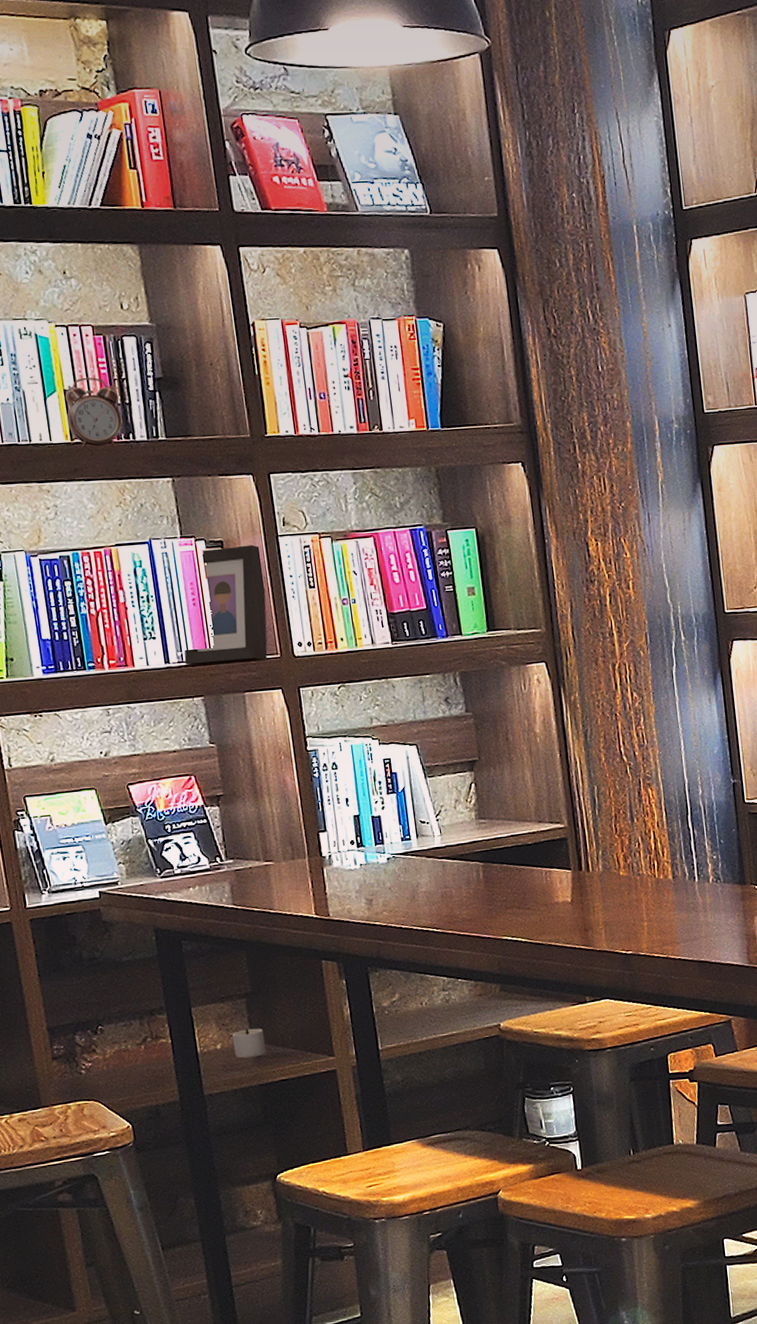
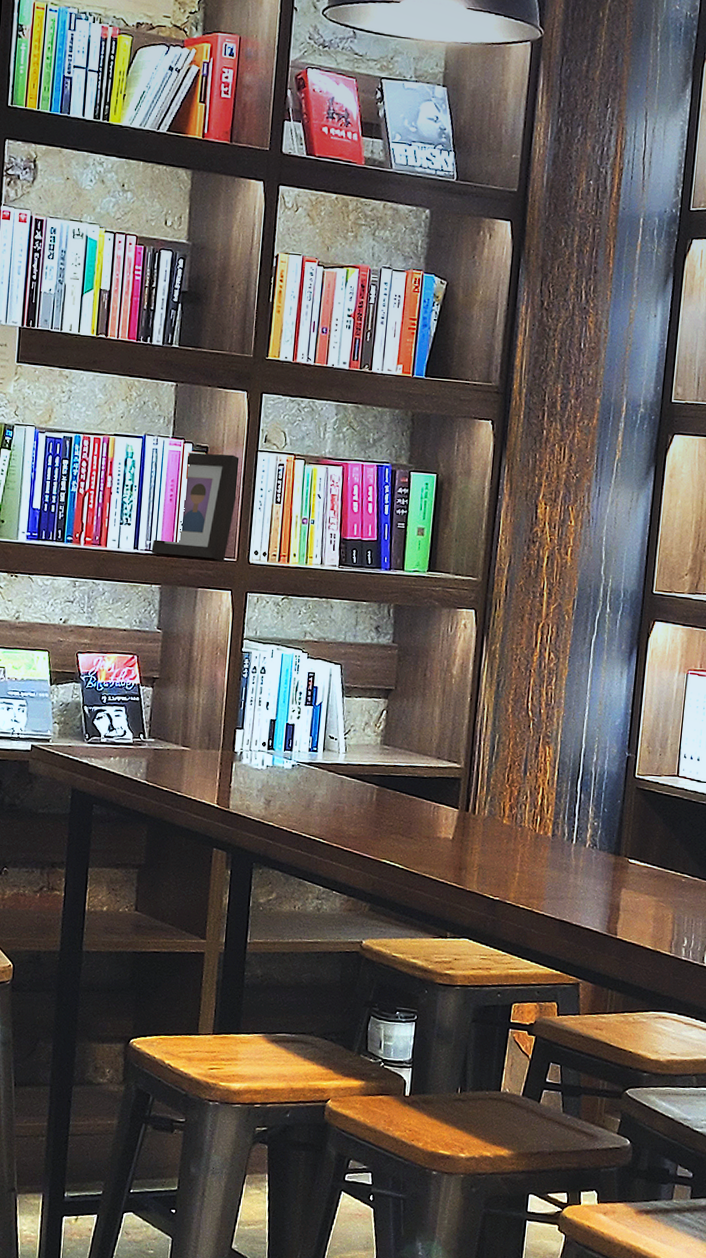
alarm clock: present [64,377,123,449] -> none [96,280,146,348]
candle: present [231,1028,266,1059] -> none [118,897,147,925]

